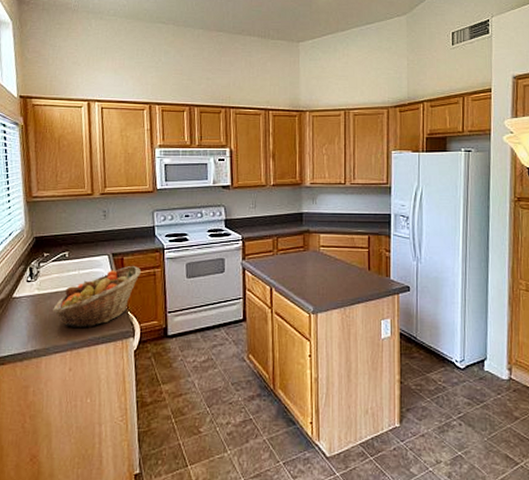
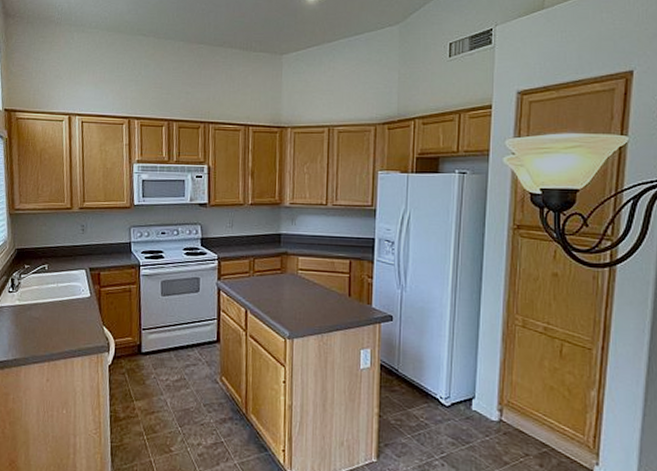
fruit basket: present [53,265,141,327] -> none [32,280,117,340]

